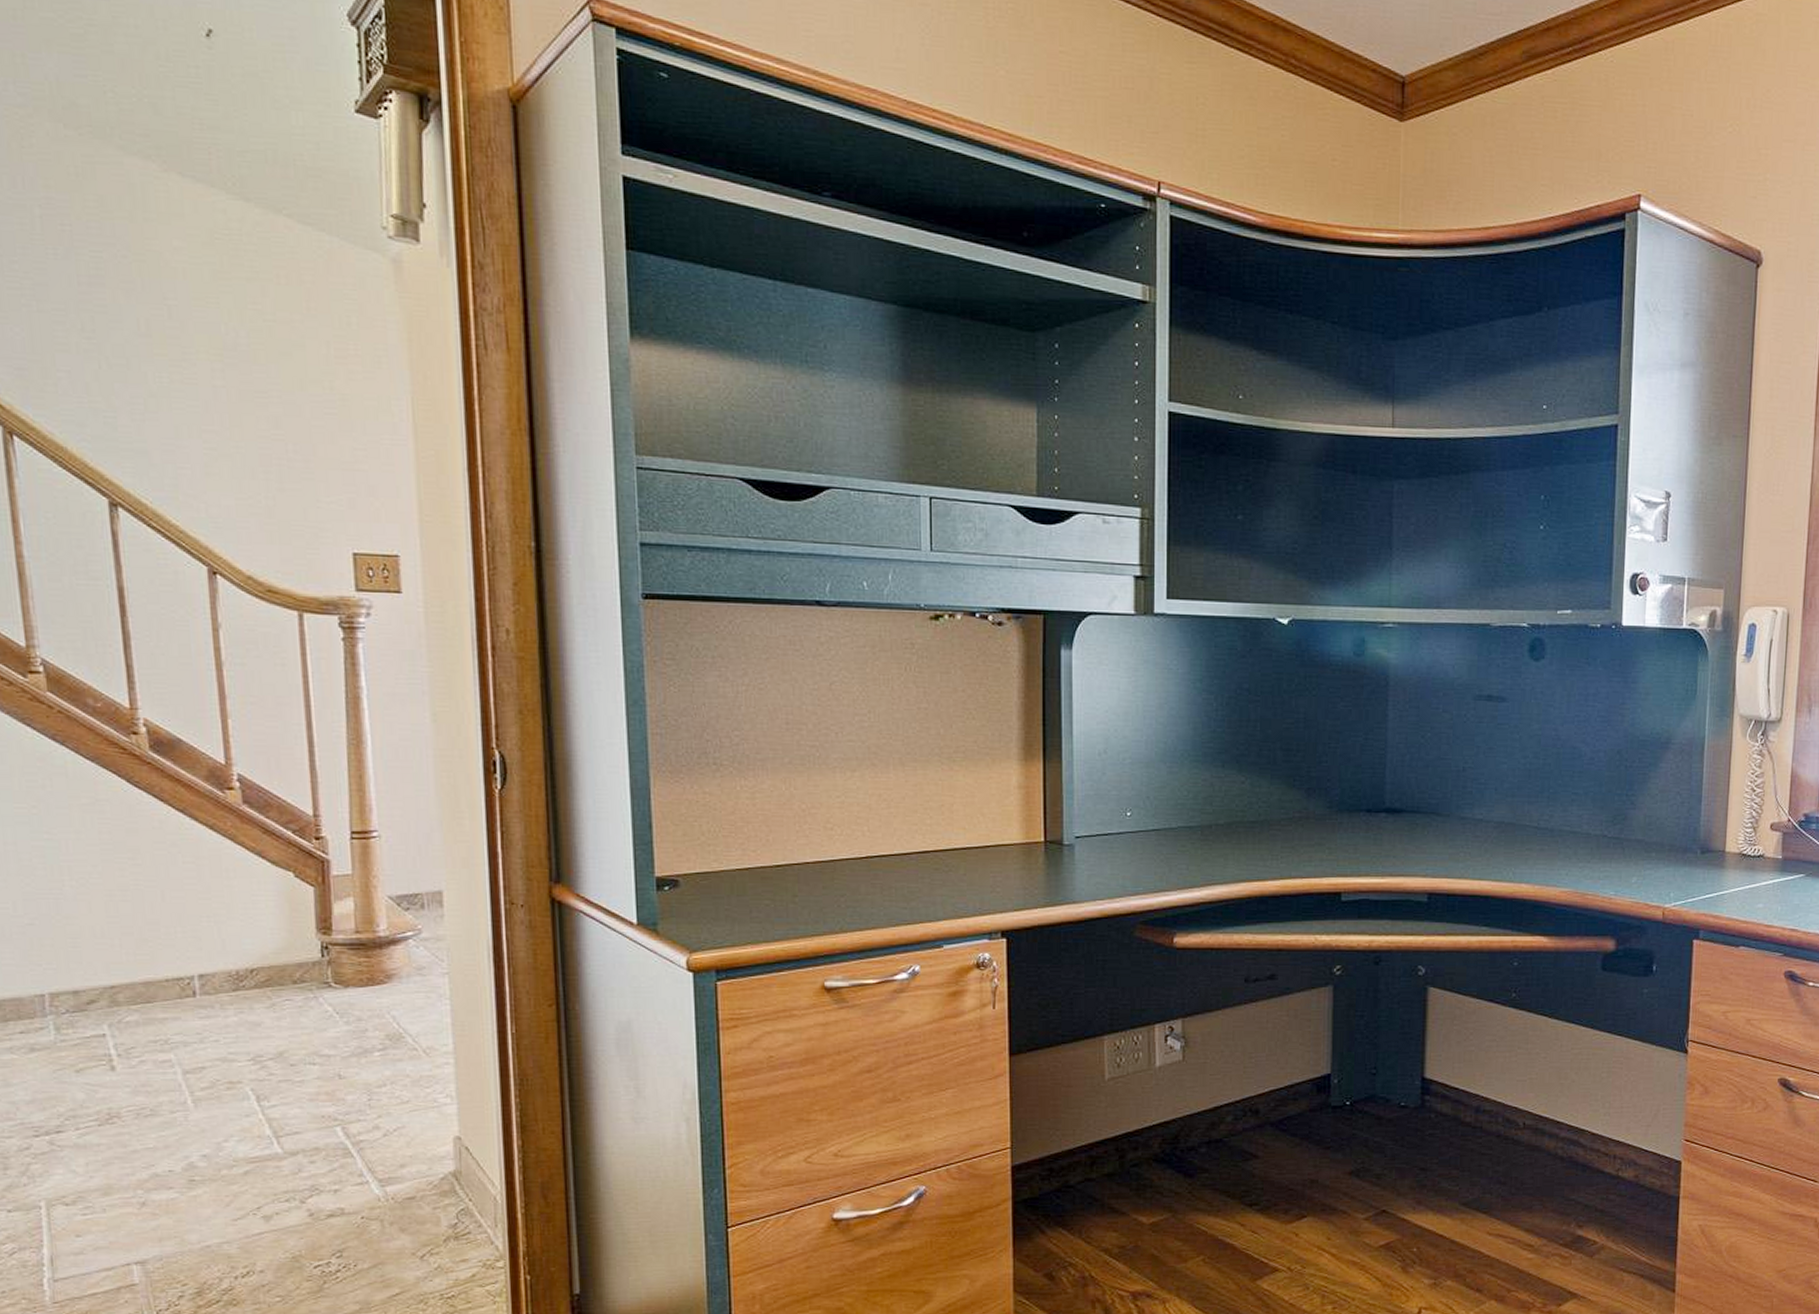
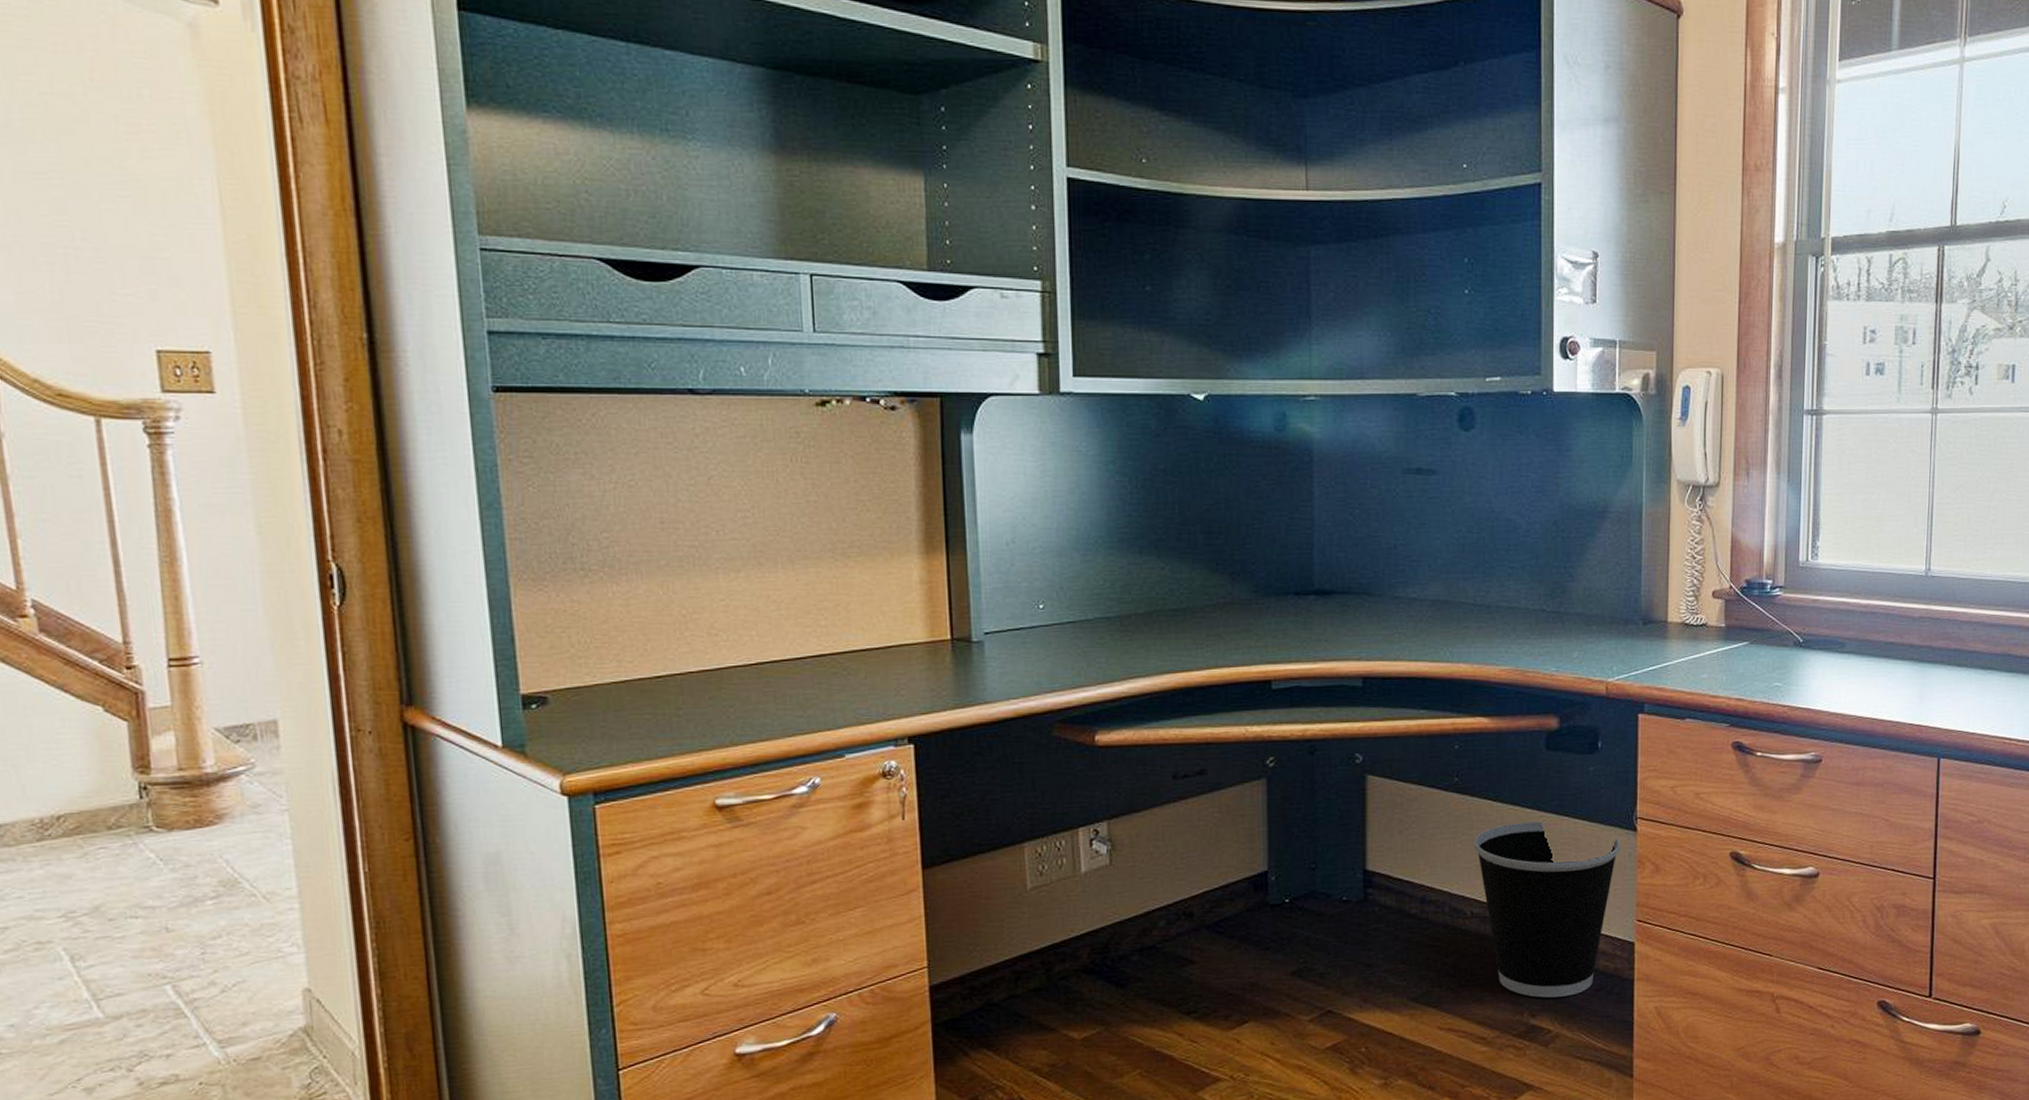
wastebasket: none [1529,1039,1672,1210] -> present [1474,821,1621,998]

